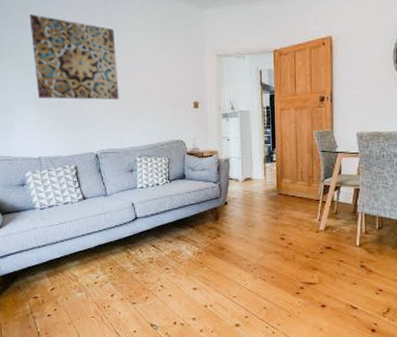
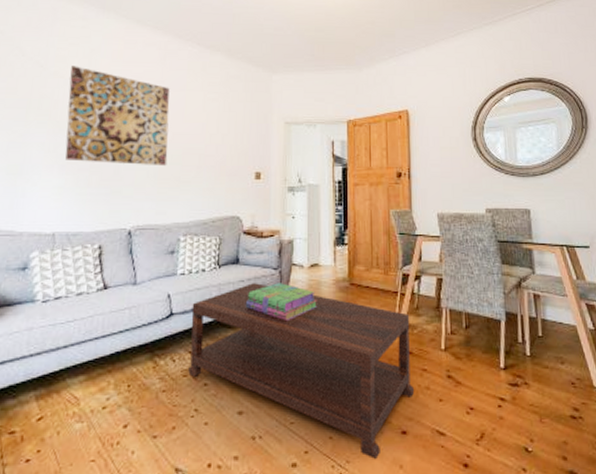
coffee table: none [151,194,333,324] -> present [188,283,415,460]
stack of books: none [192,194,251,224] -> present [245,283,317,322]

